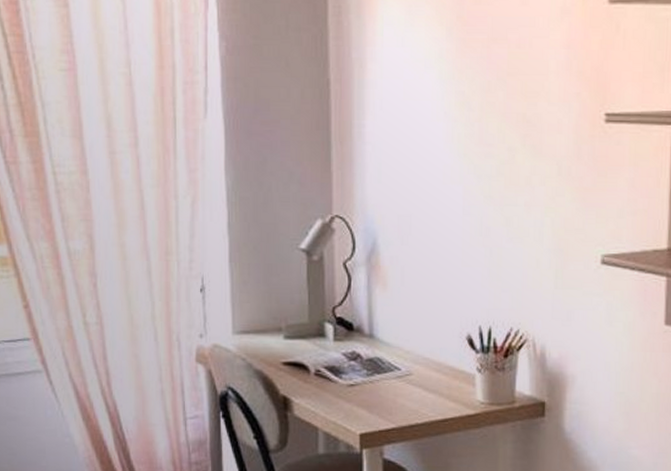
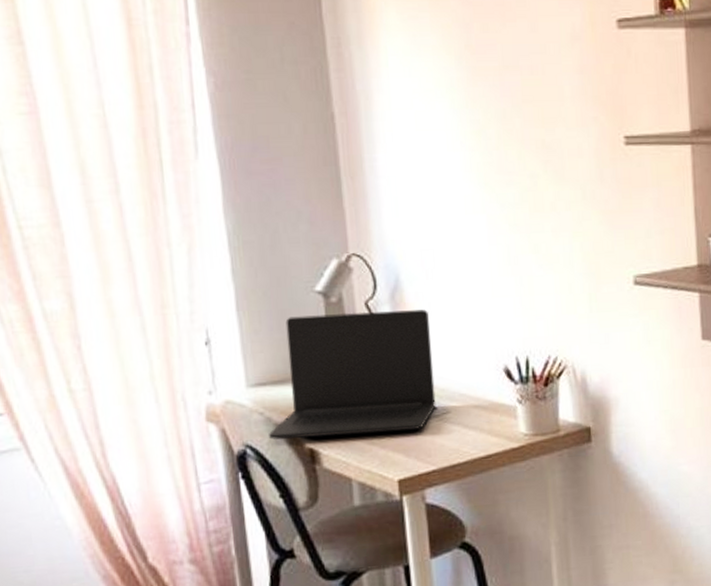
laptop: none [249,271,401,389] -> present [269,309,436,440]

